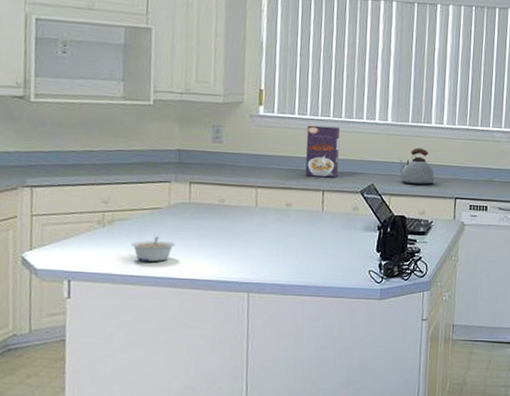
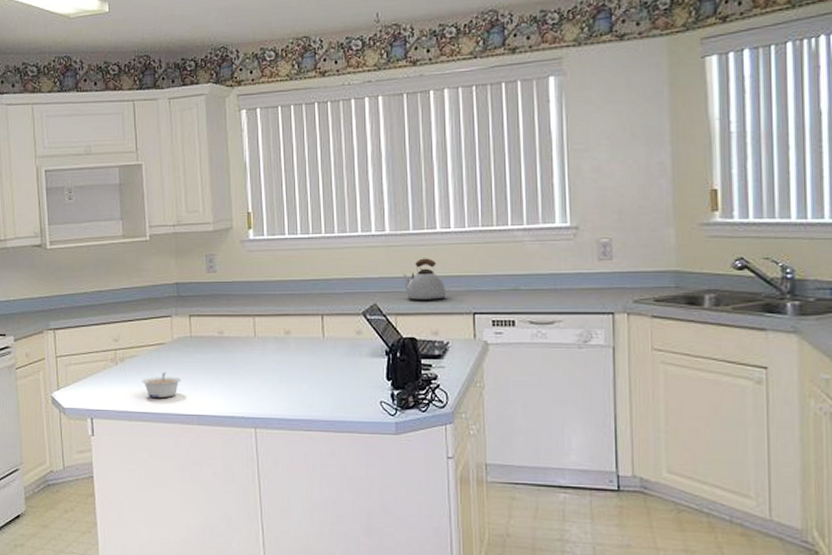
cereal box: present [305,125,340,178] -> none [299,244,337,300]

